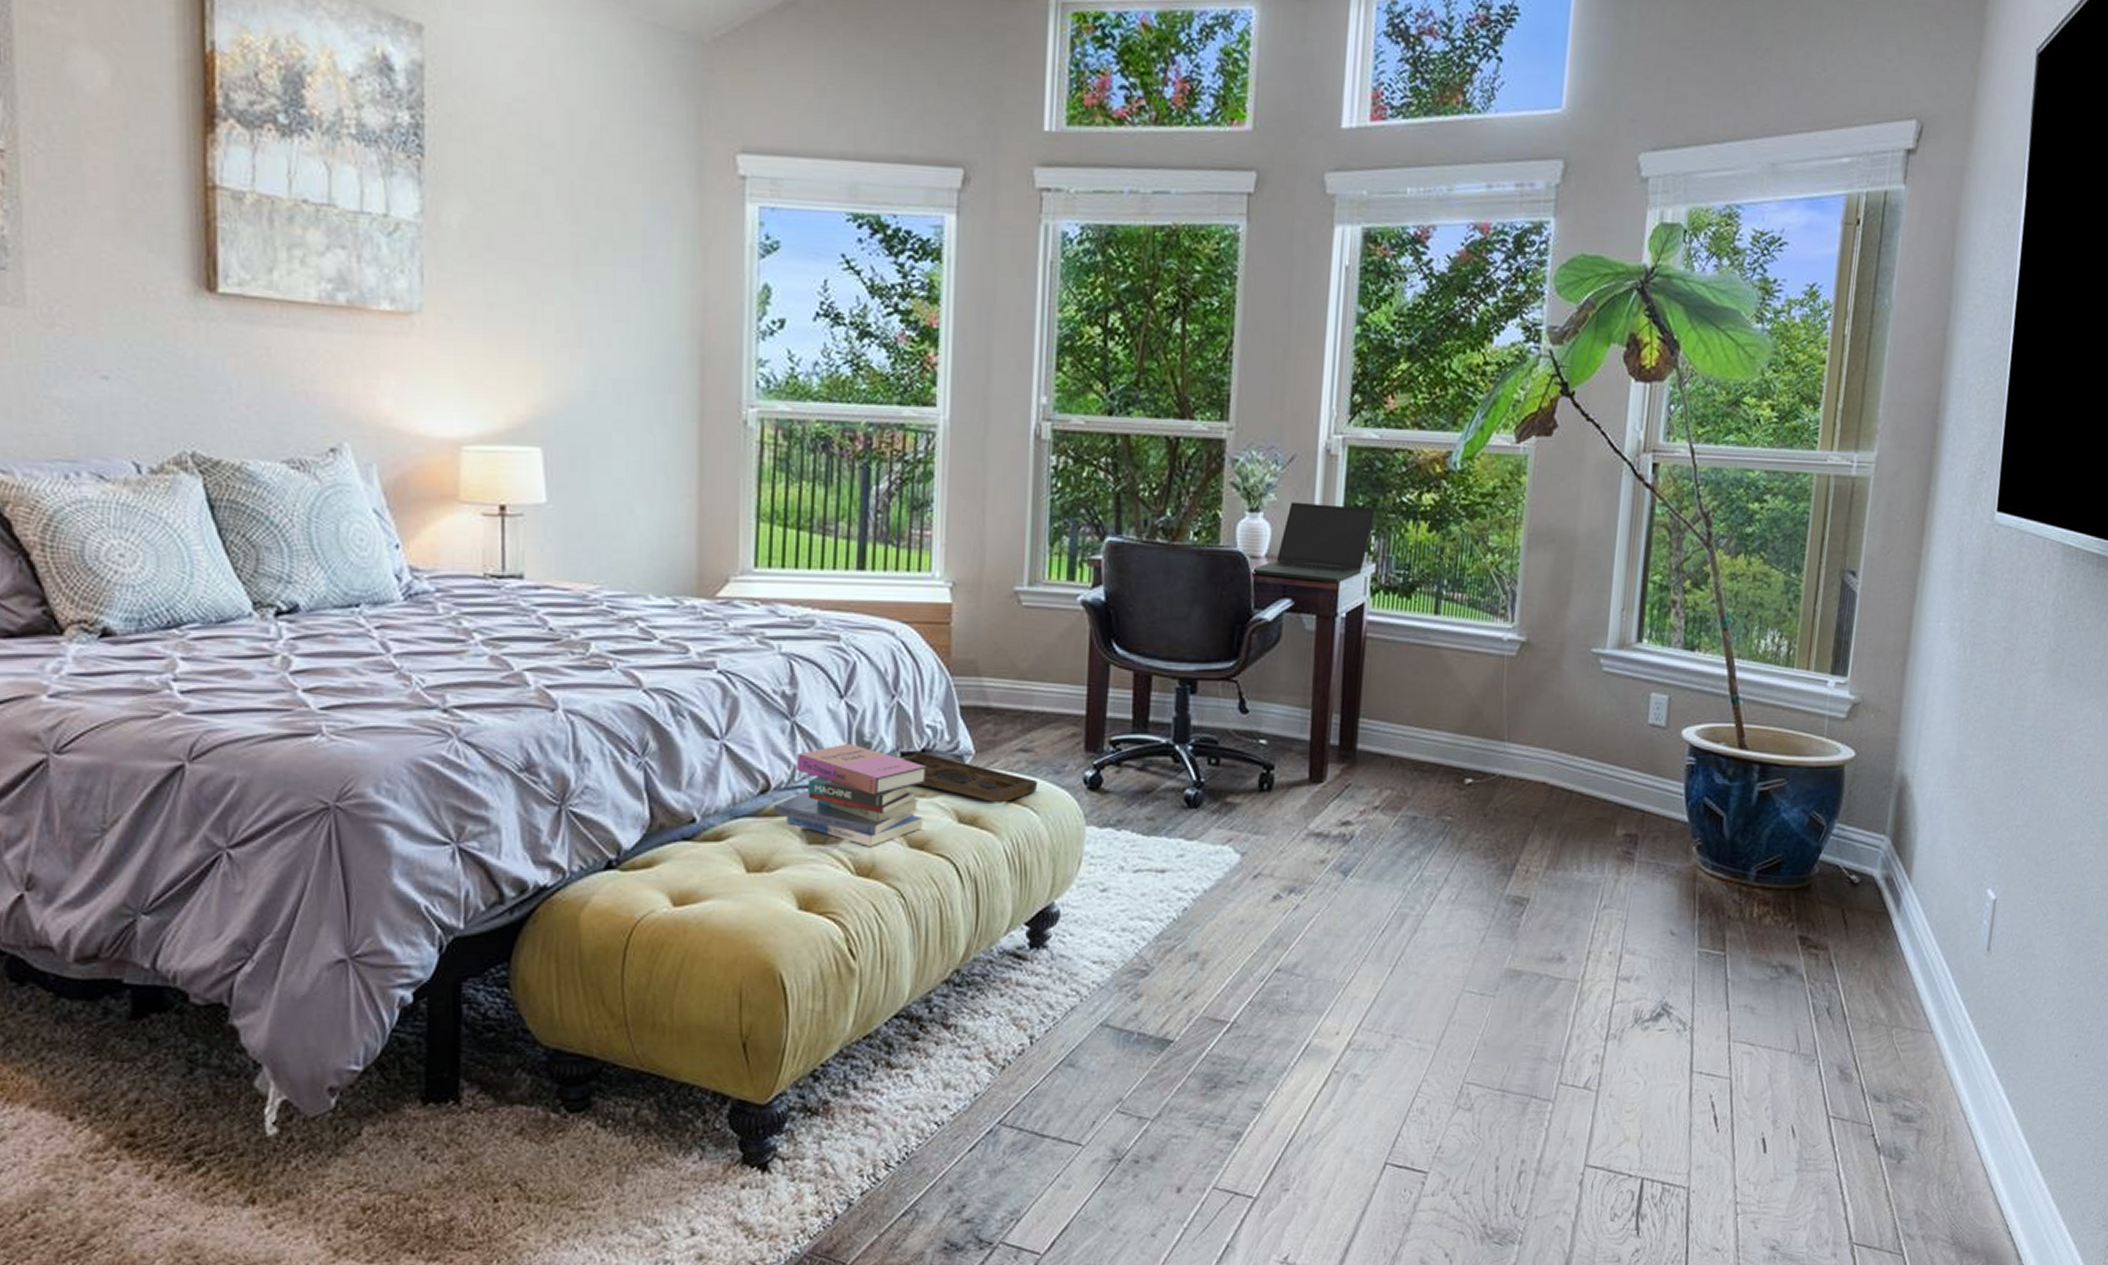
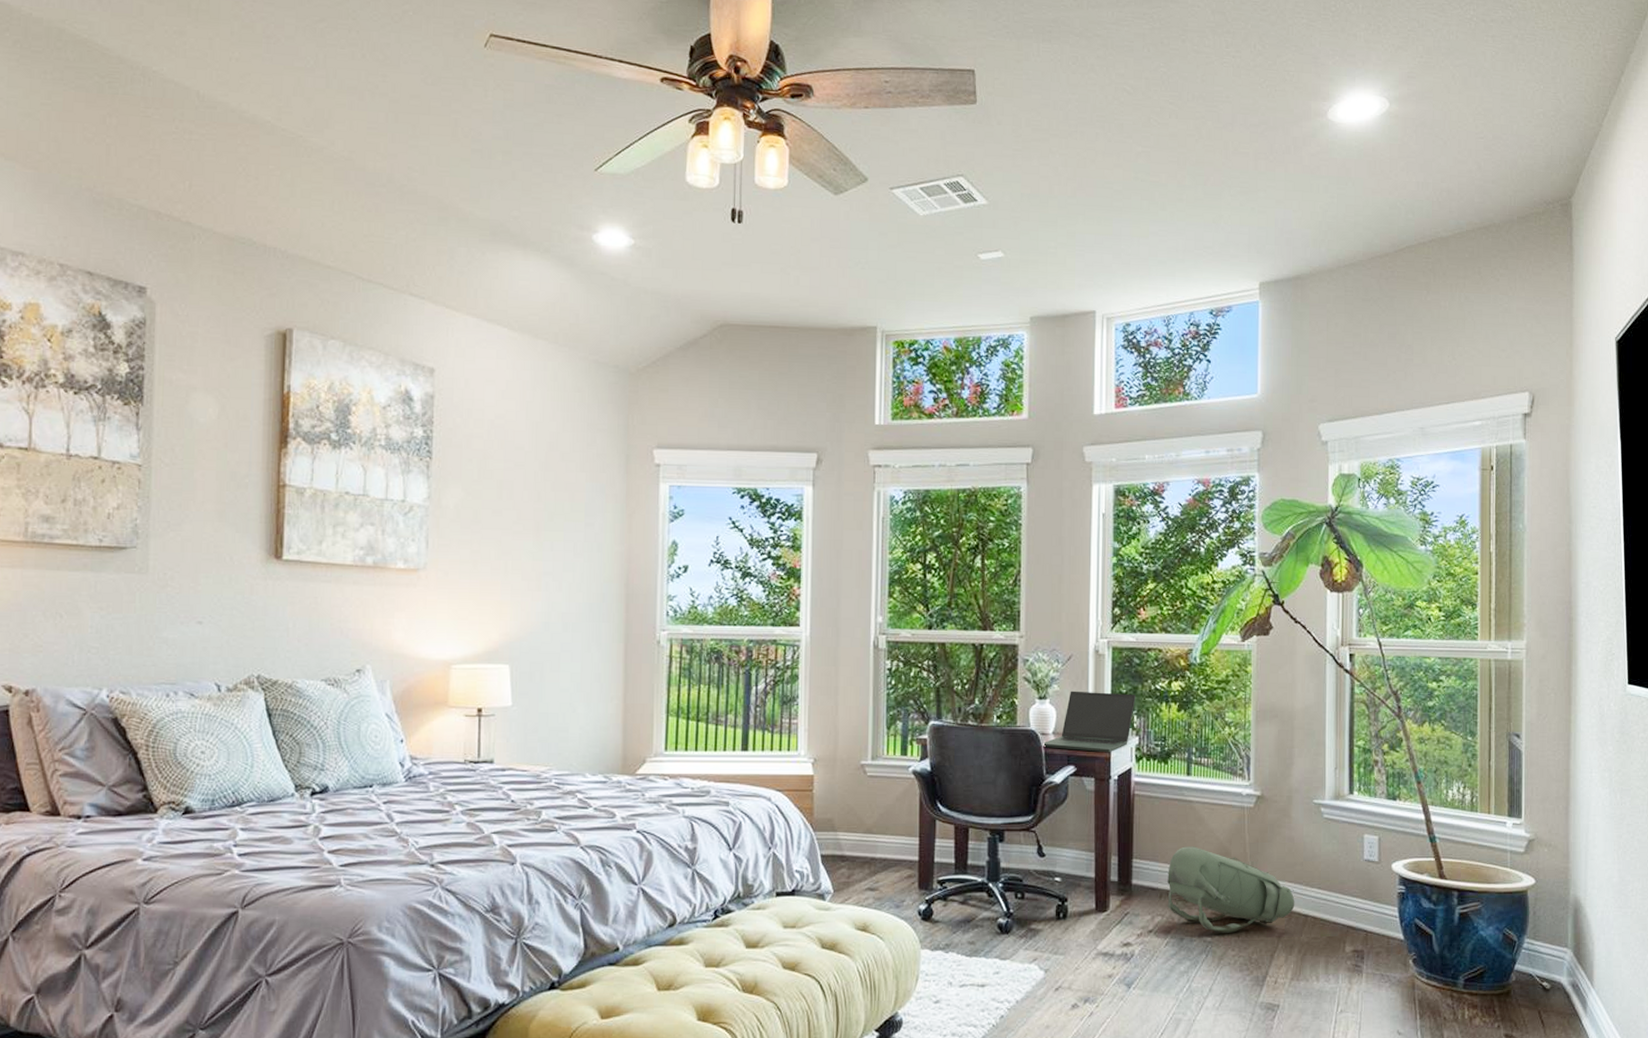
books: present [773,743,927,848] -> none [678,886,796,969]
decorative tray: present [901,752,1038,803] -> none [777,892,883,932]
backpack: none [1399,703,1559,812] -> present [1167,846,1295,934]

